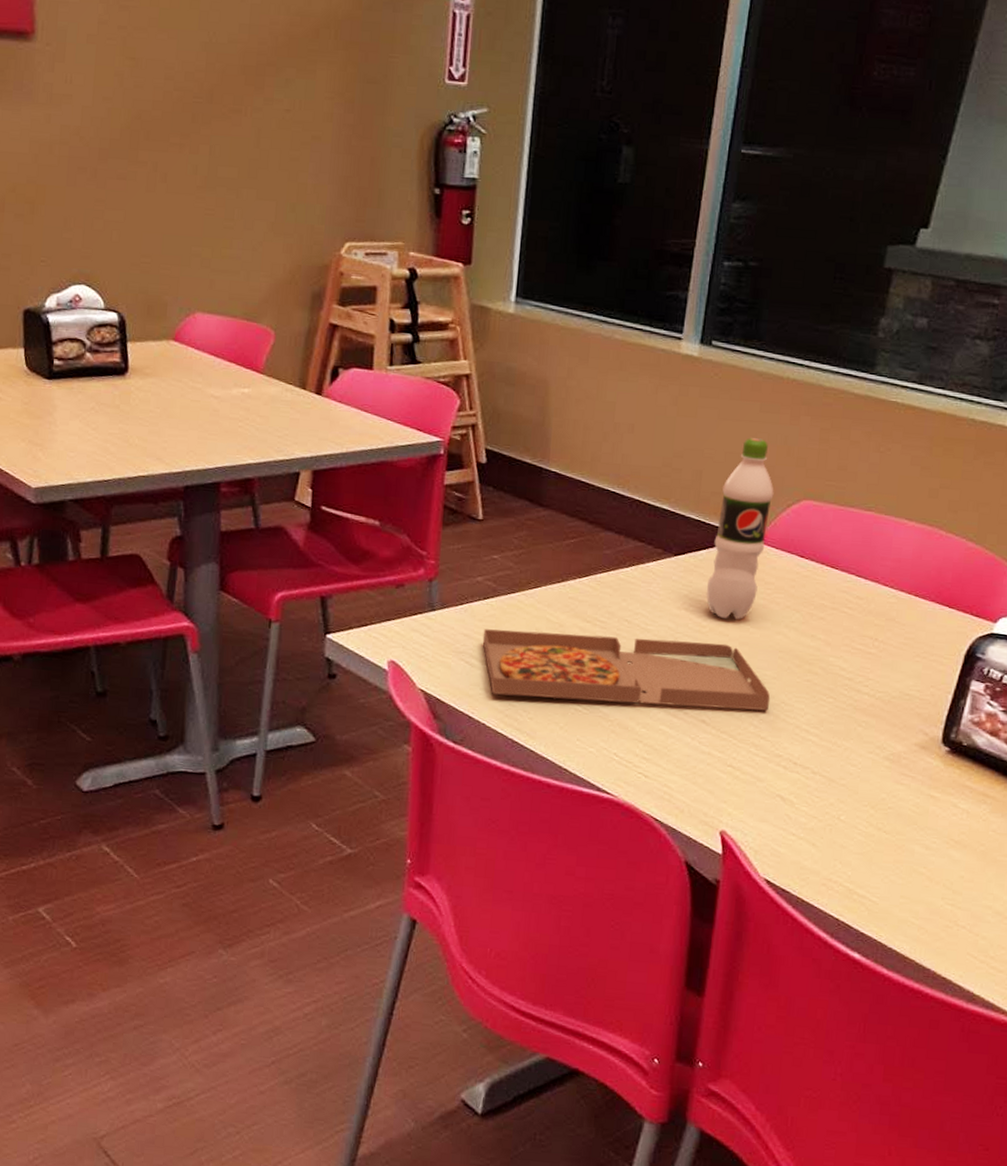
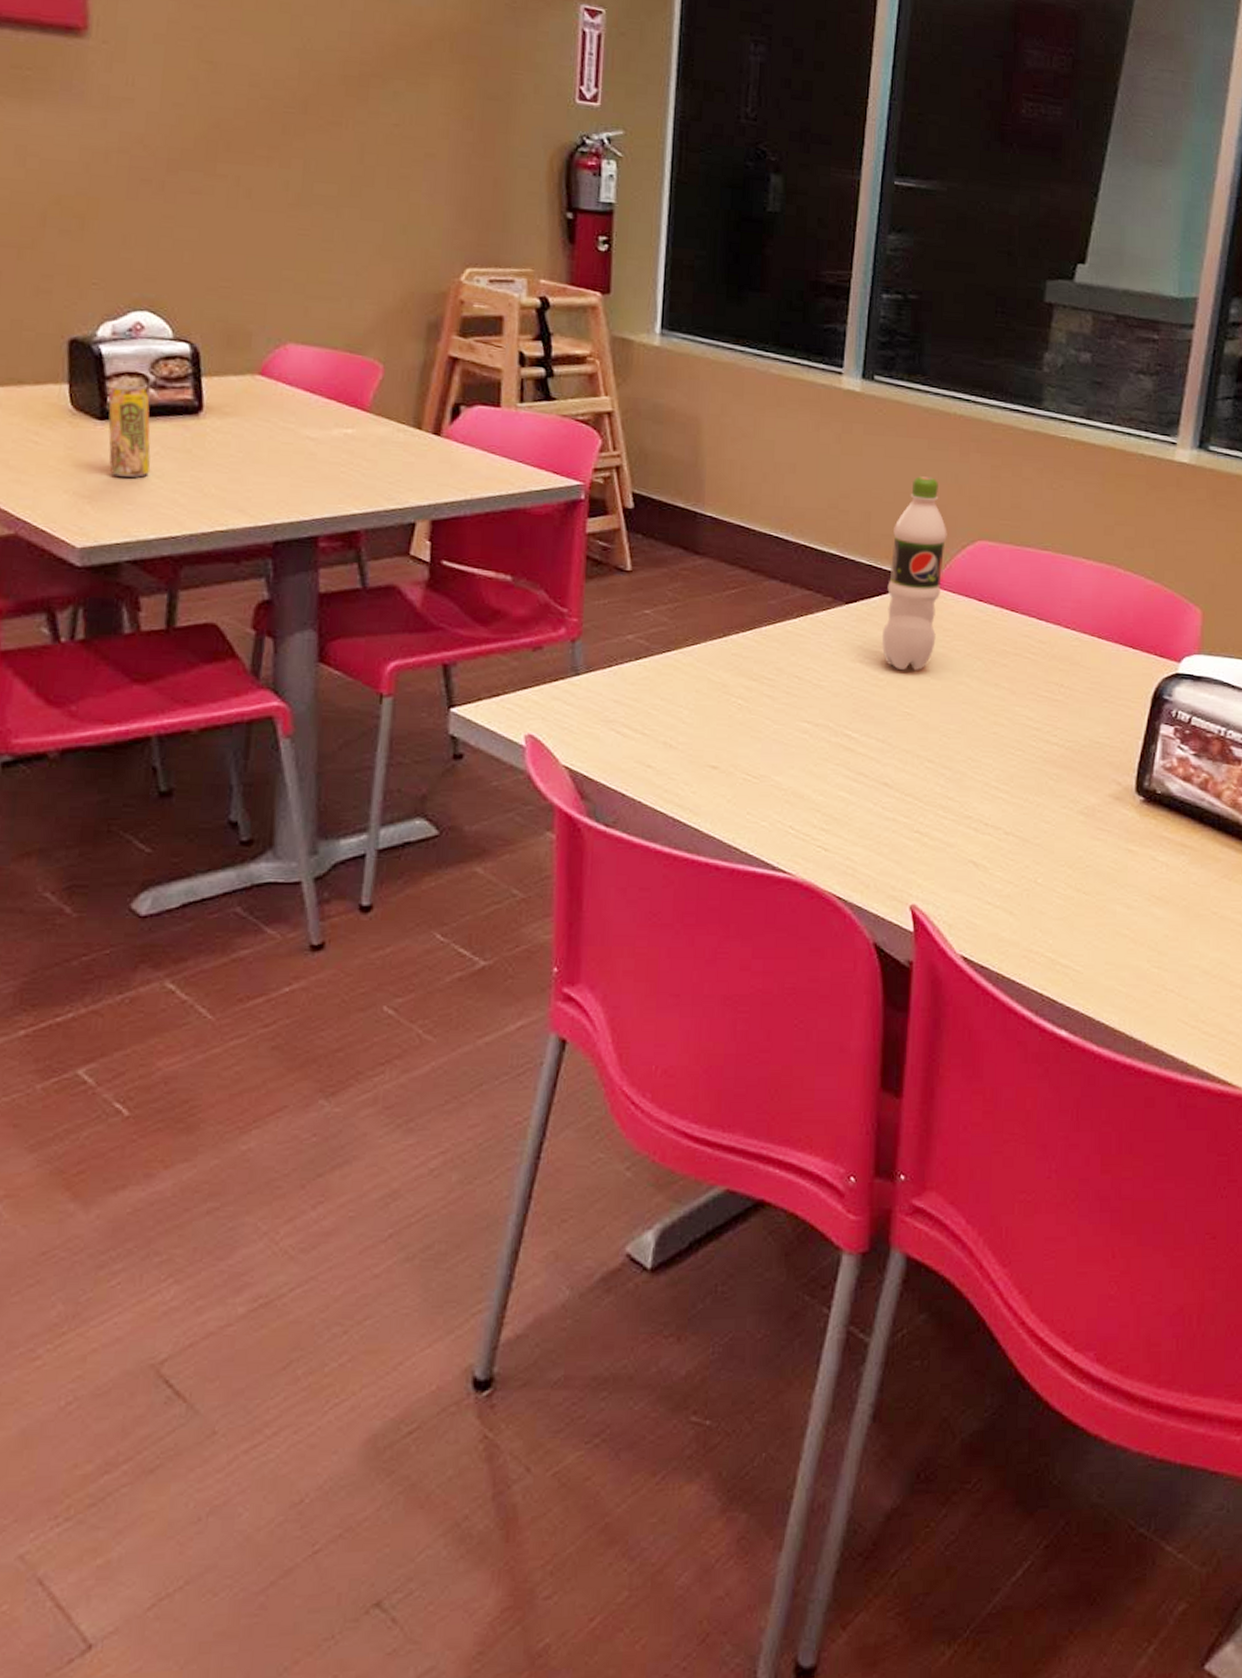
beverage can: none [54,348,88,429] -> present [108,383,151,478]
pizza: present [482,629,771,711] -> none [635,693,956,769]

